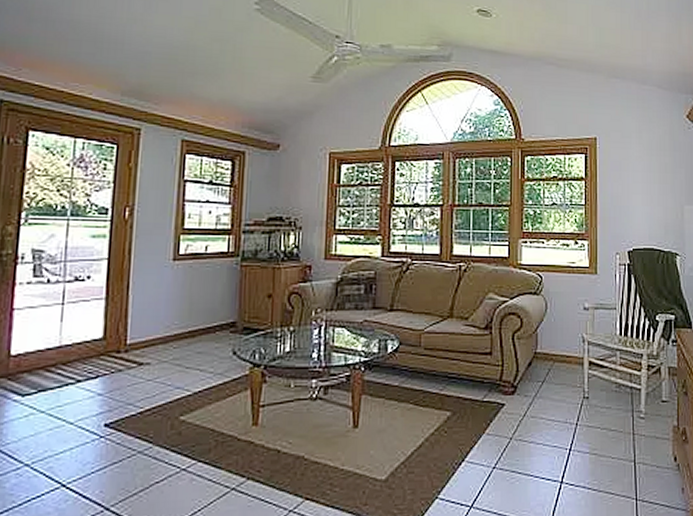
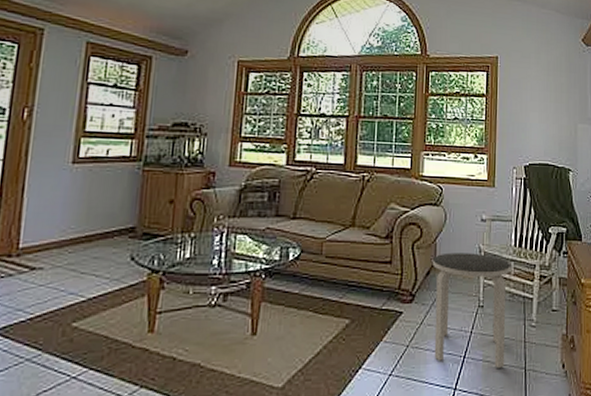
side table: none [533,342,615,461] -> present [432,252,510,368]

